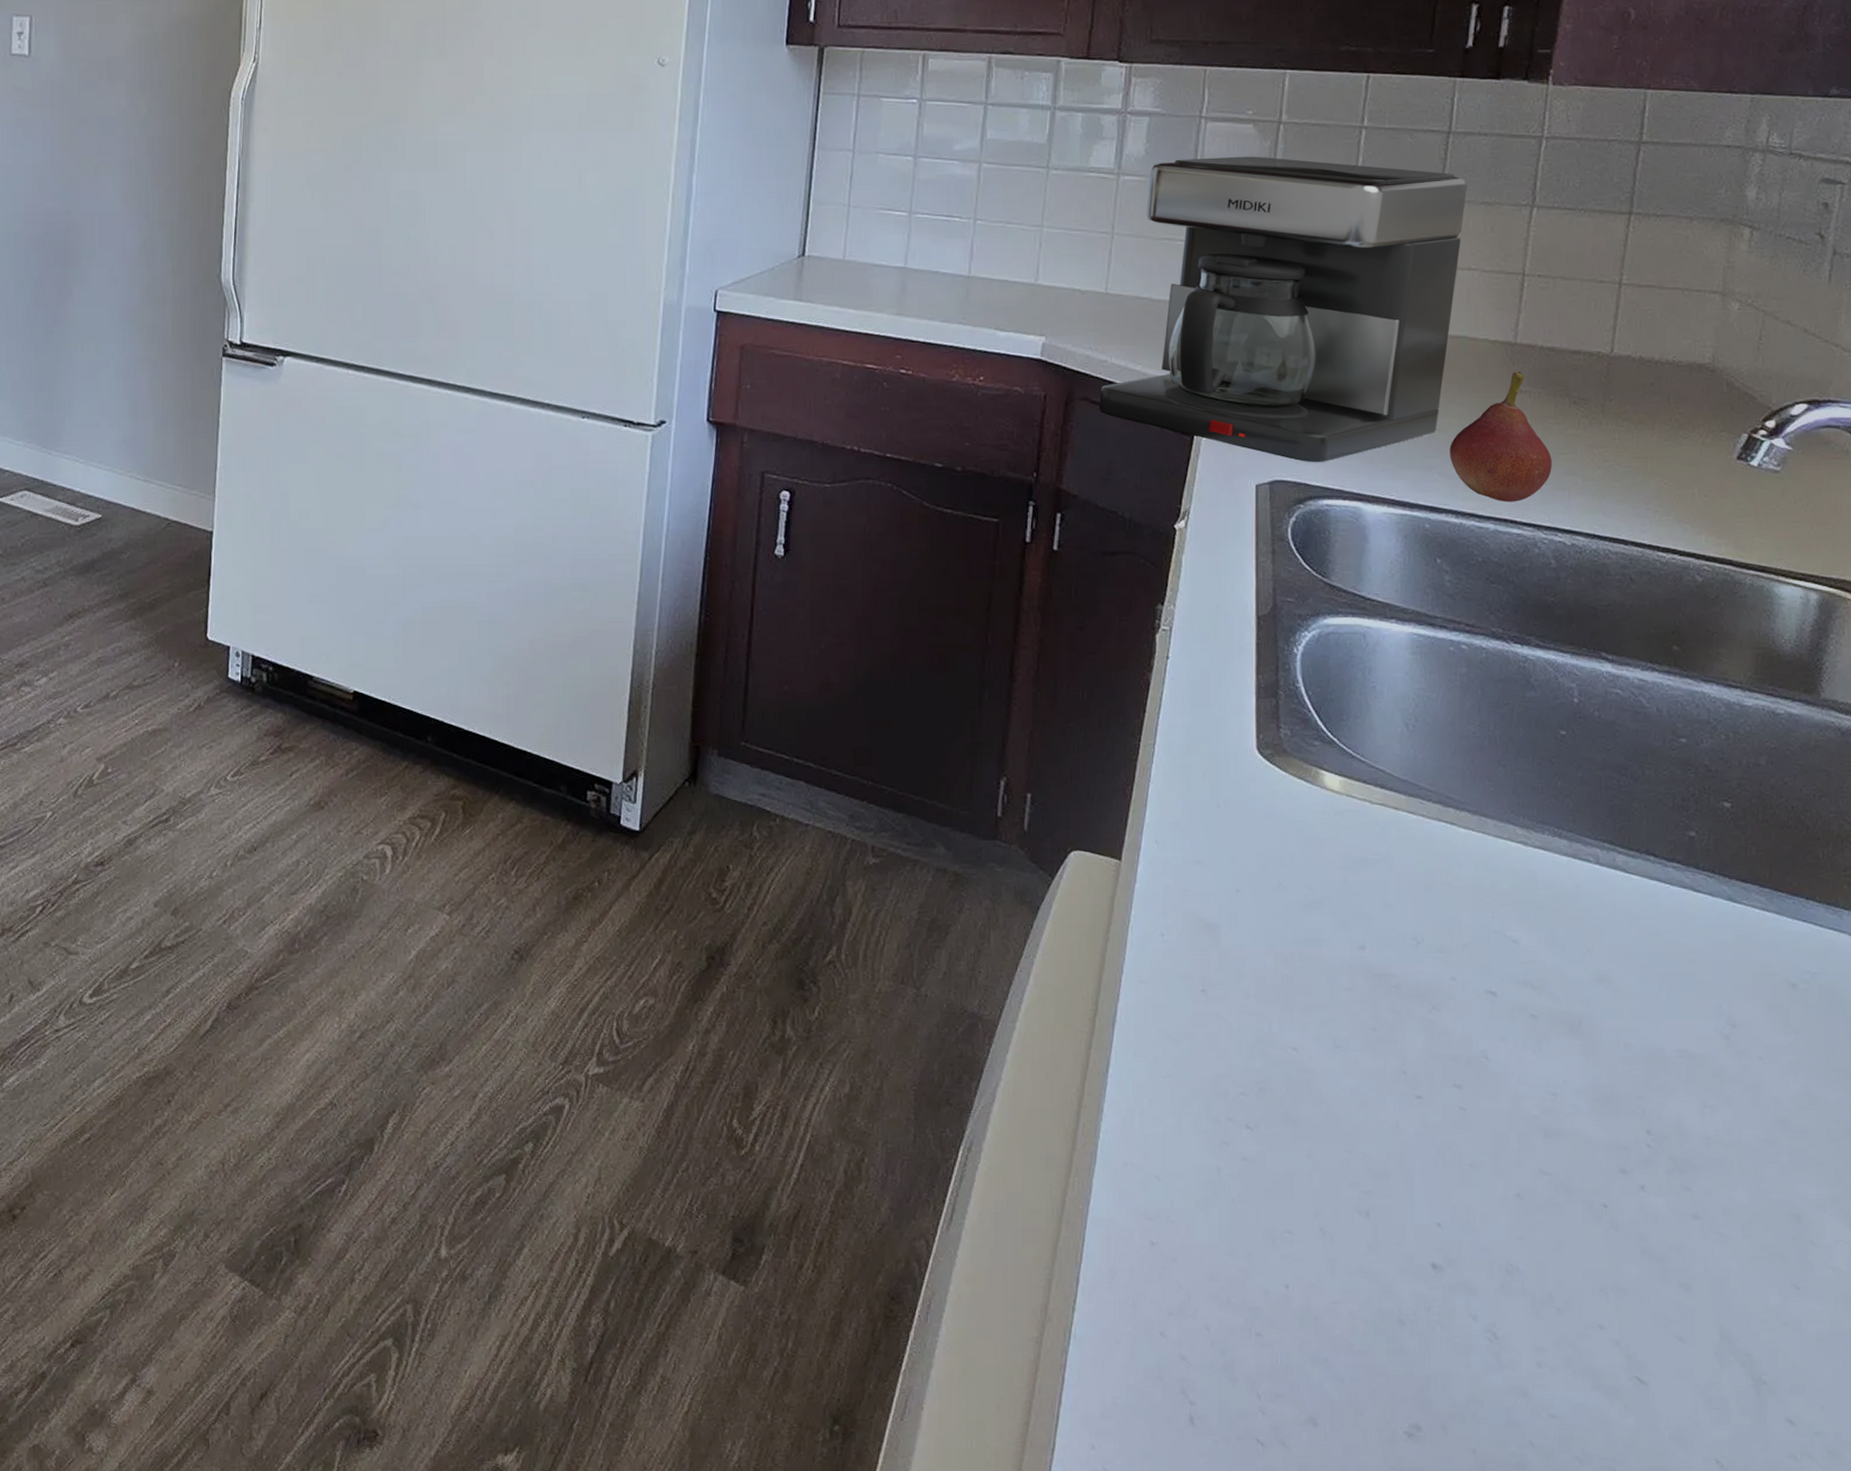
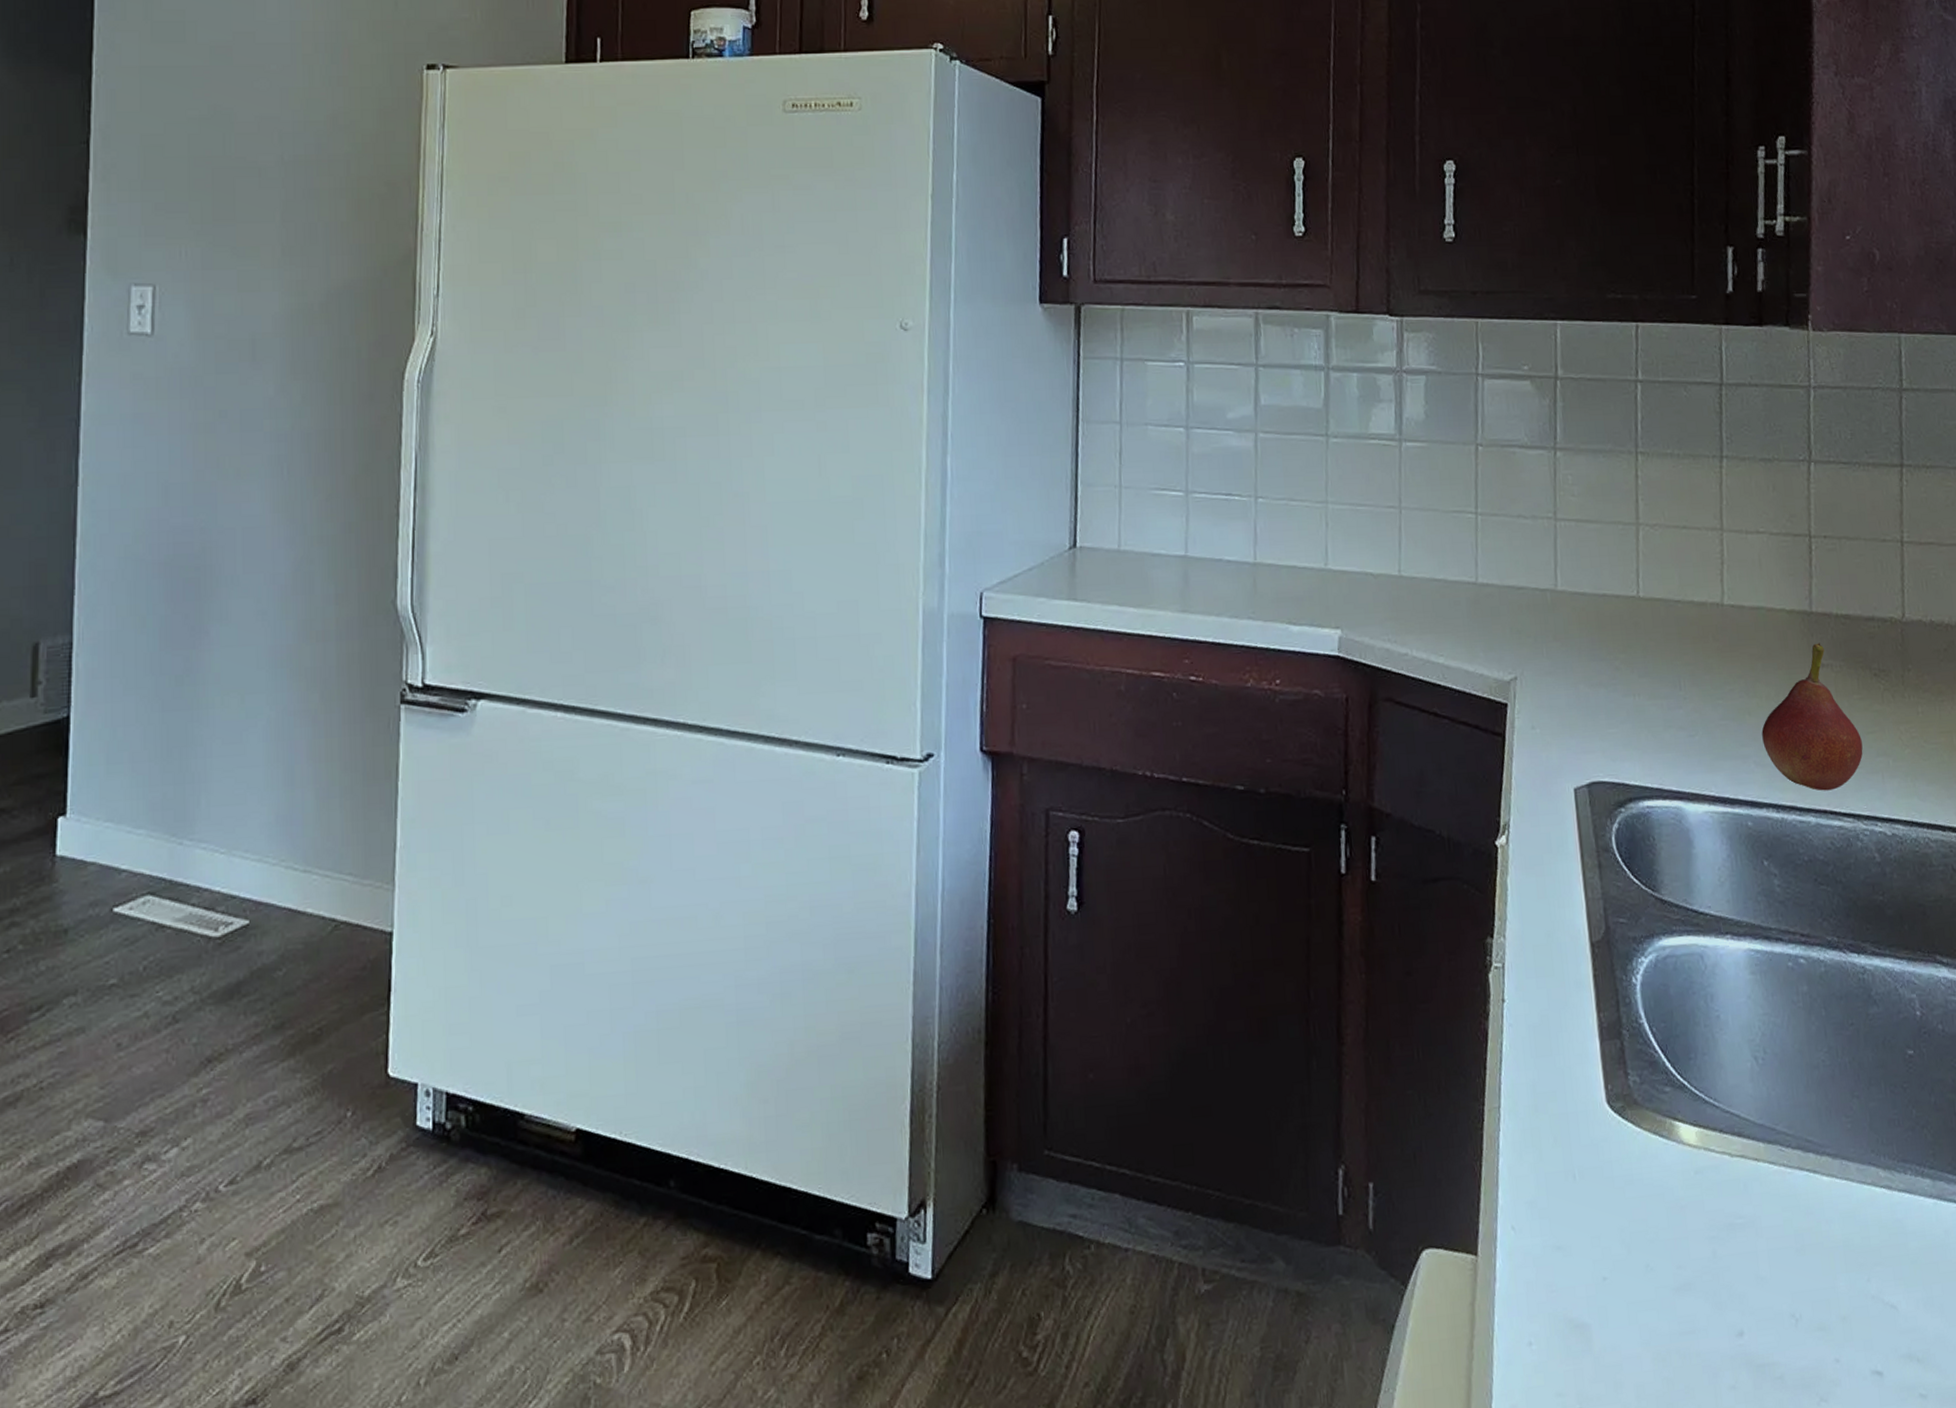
coffee maker: present [1099,156,1467,463] -> none [1403,415,1747,759]

